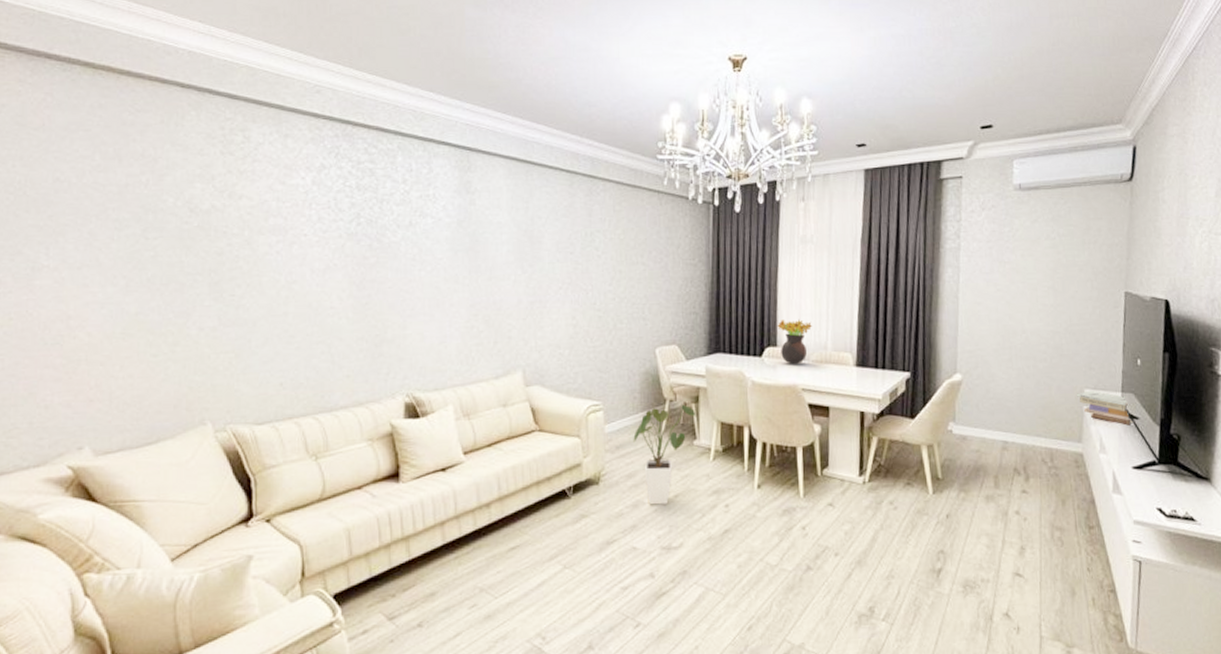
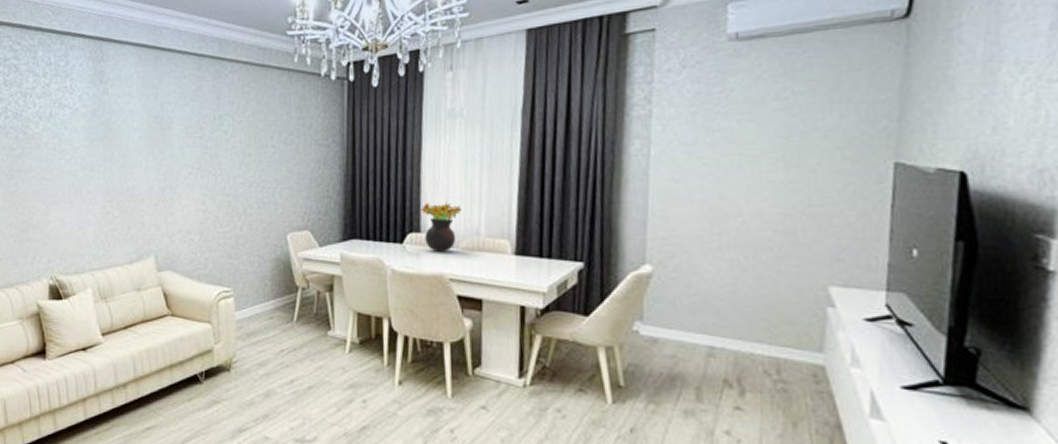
house plant: present [633,403,696,505] -> none [264,291,331,396]
books: present [1076,391,1135,425] -> none [815,289,907,334]

